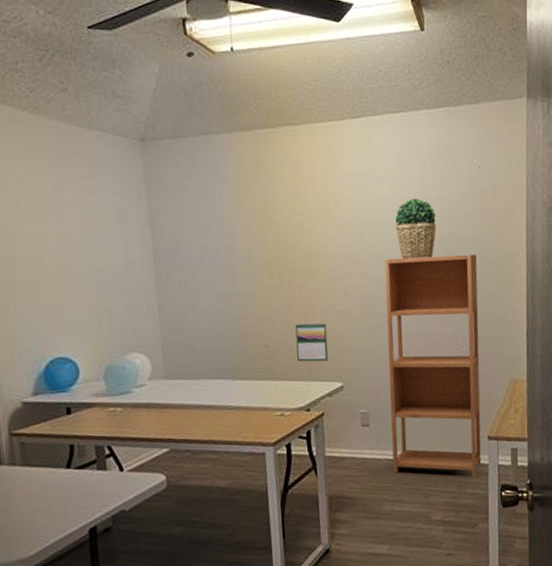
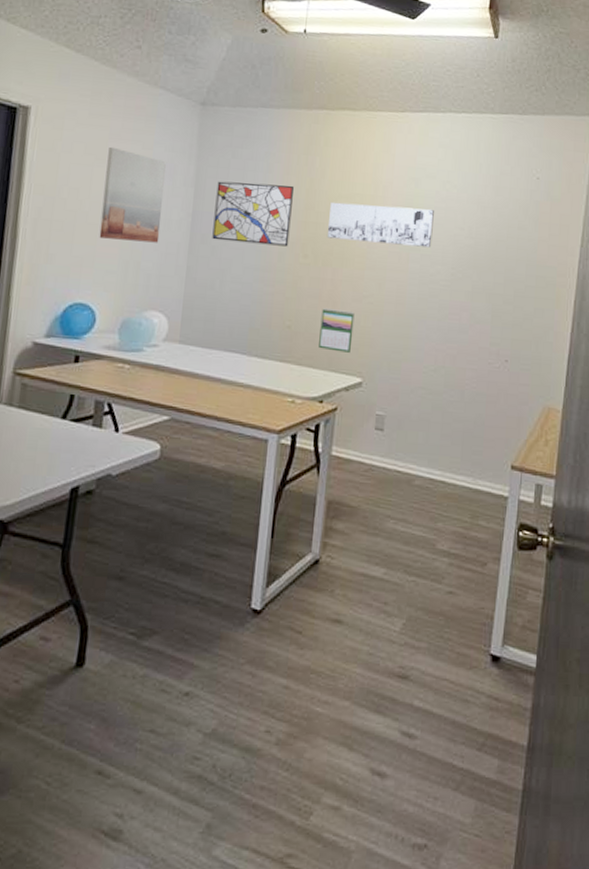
wall art: none [56,197,126,291] -> present [99,146,167,243]
wall art: none [172,209,253,275] -> present [212,181,294,247]
wall art: none [286,213,389,256] -> present [326,202,434,248]
bookcase: present [384,254,482,478] -> none [401,257,523,510]
potted plant: present [395,198,437,259] -> none [441,199,486,263]

